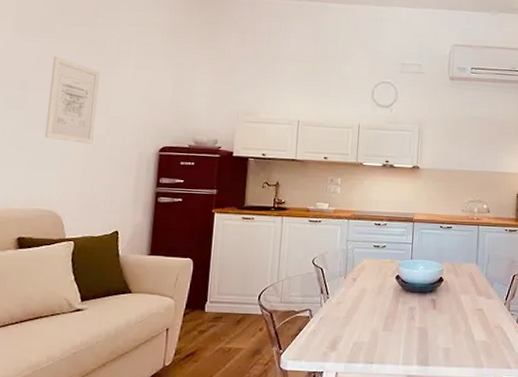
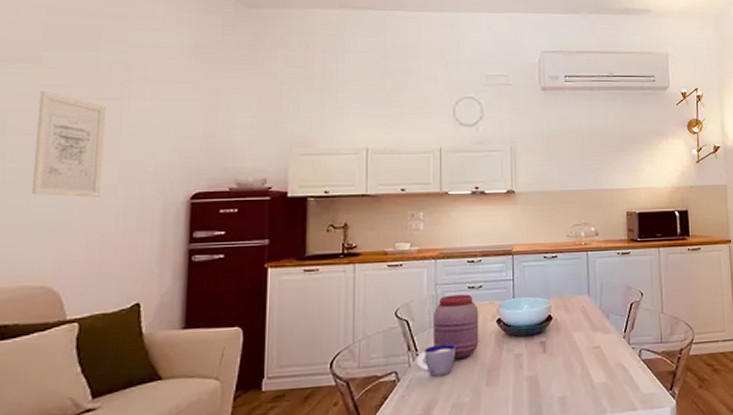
cup: none [327,291,360,318] -> present [417,344,456,377]
jar: none [342,251,381,306] -> present [434,294,479,360]

